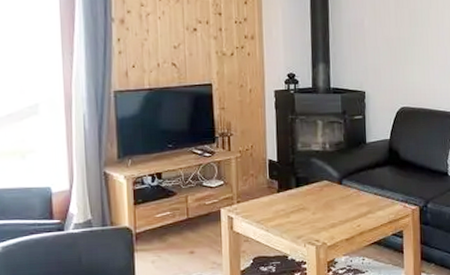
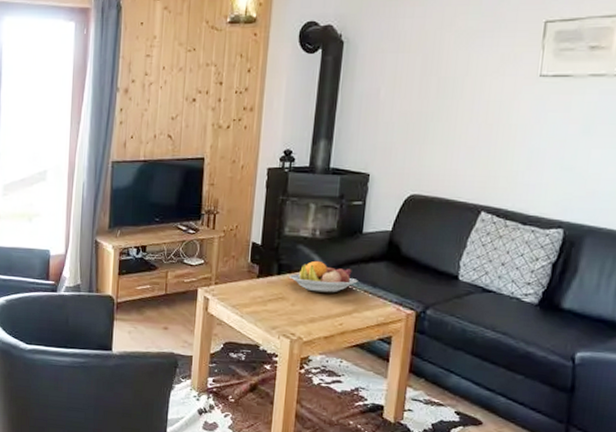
fruit bowl: none [306,171,368,200] -> present [289,260,358,293]

